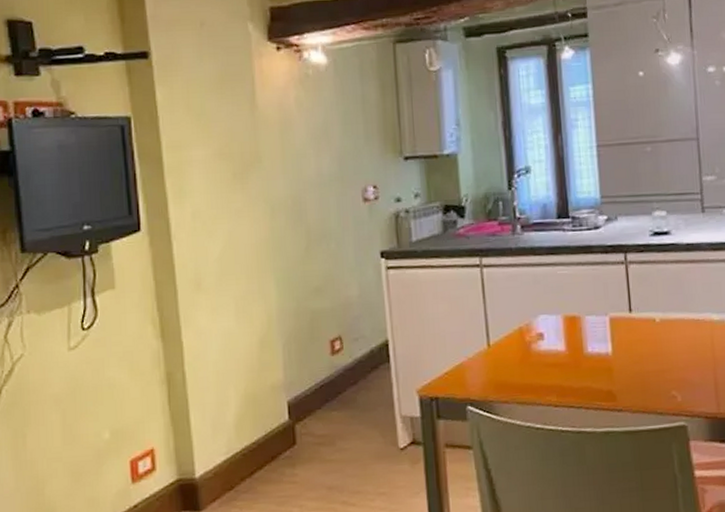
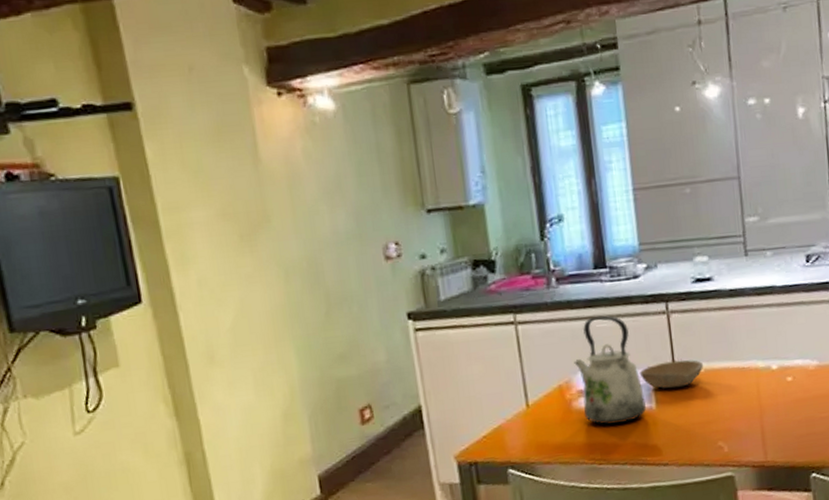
kettle: none [535,263,603,369] -> present [574,315,646,426]
bowl: none [597,309,659,337] -> present [639,360,703,389]

